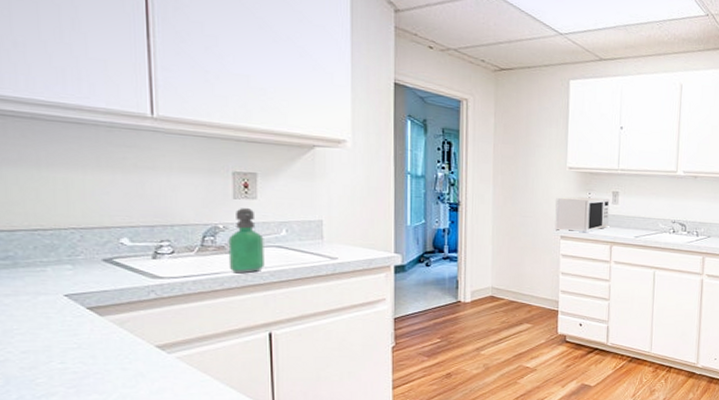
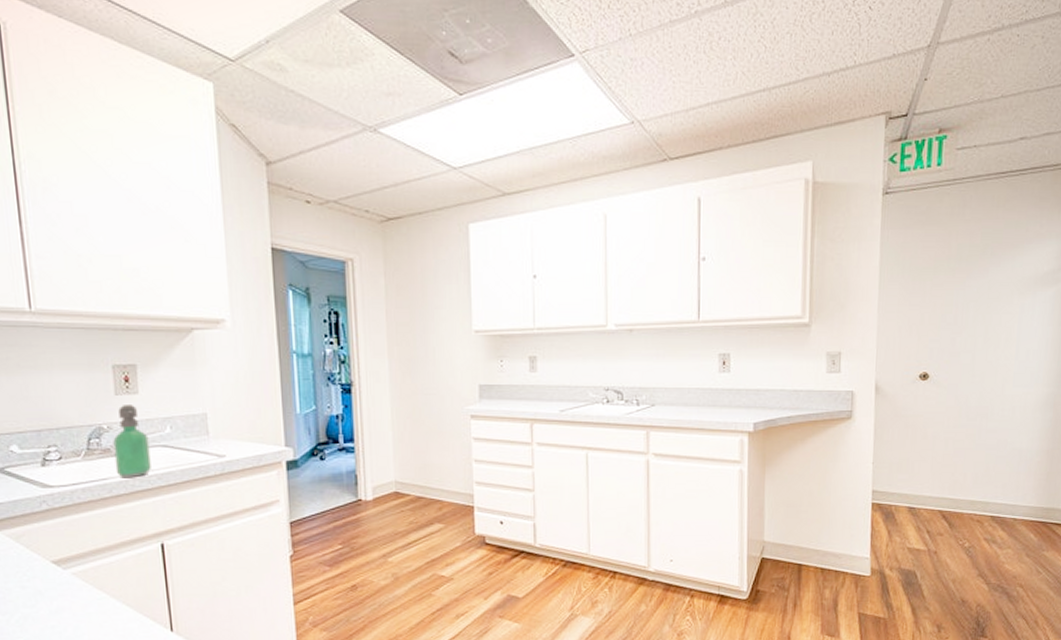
microwave: present [555,196,610,233] -> none [462,365,526,410]

